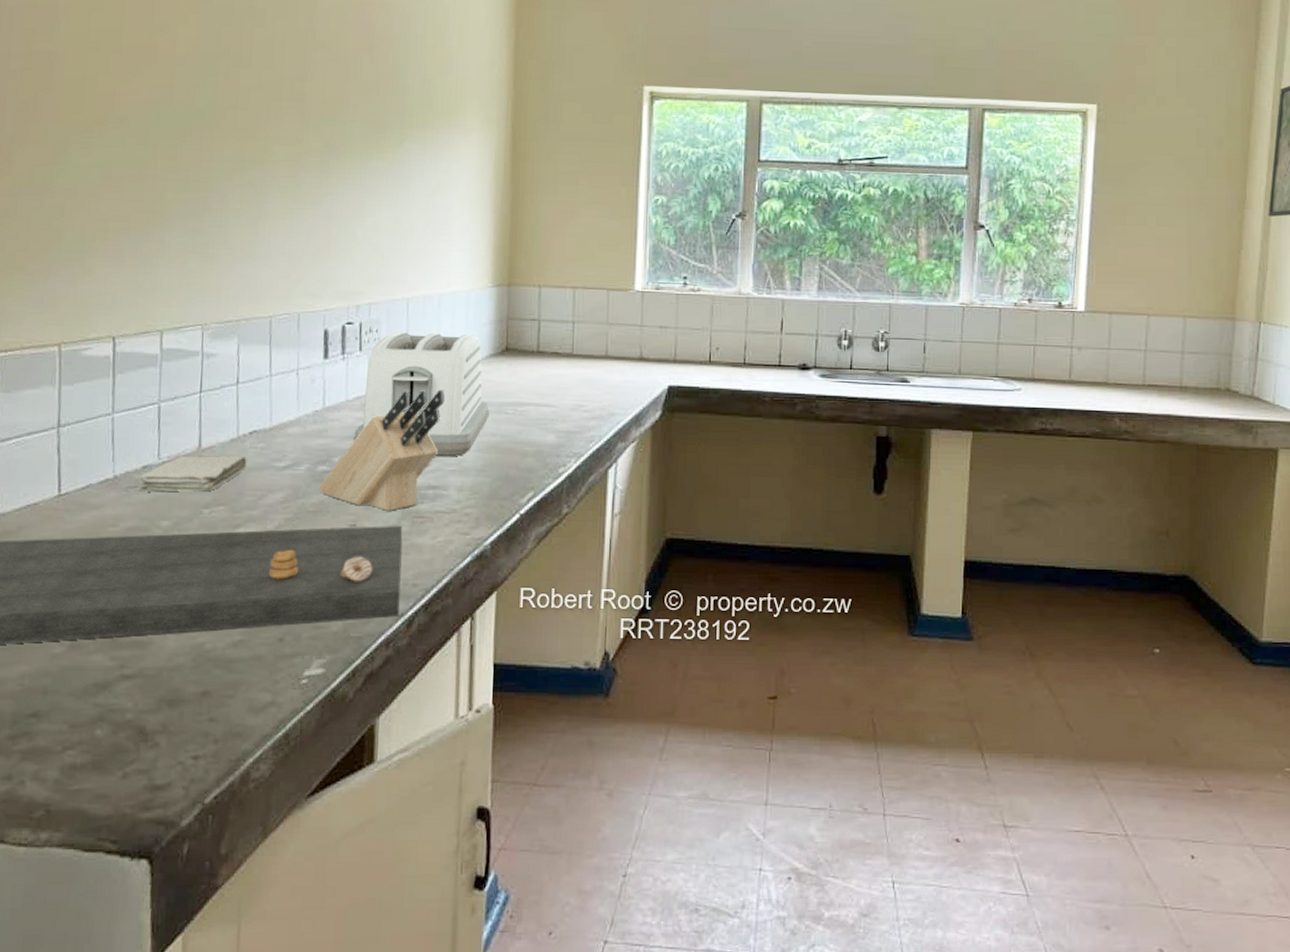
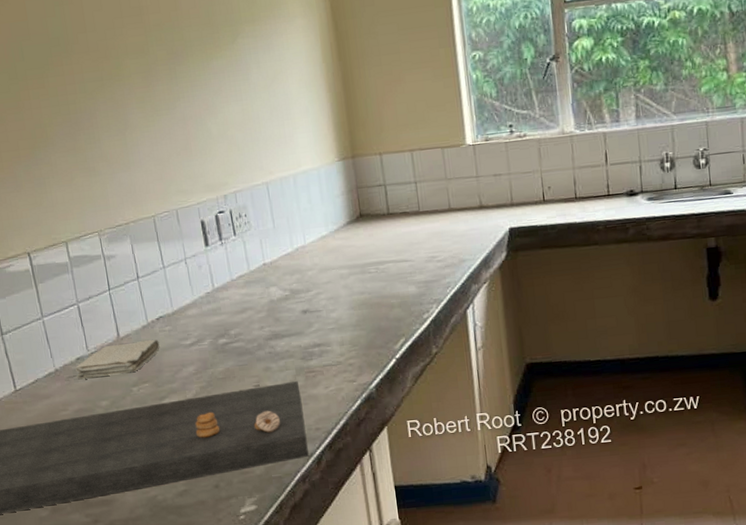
knife block: present [318,389,445,511] -> none [222,259,318,370]
toaster: present [354,332,490,457] -> none [243,207,356,319]

